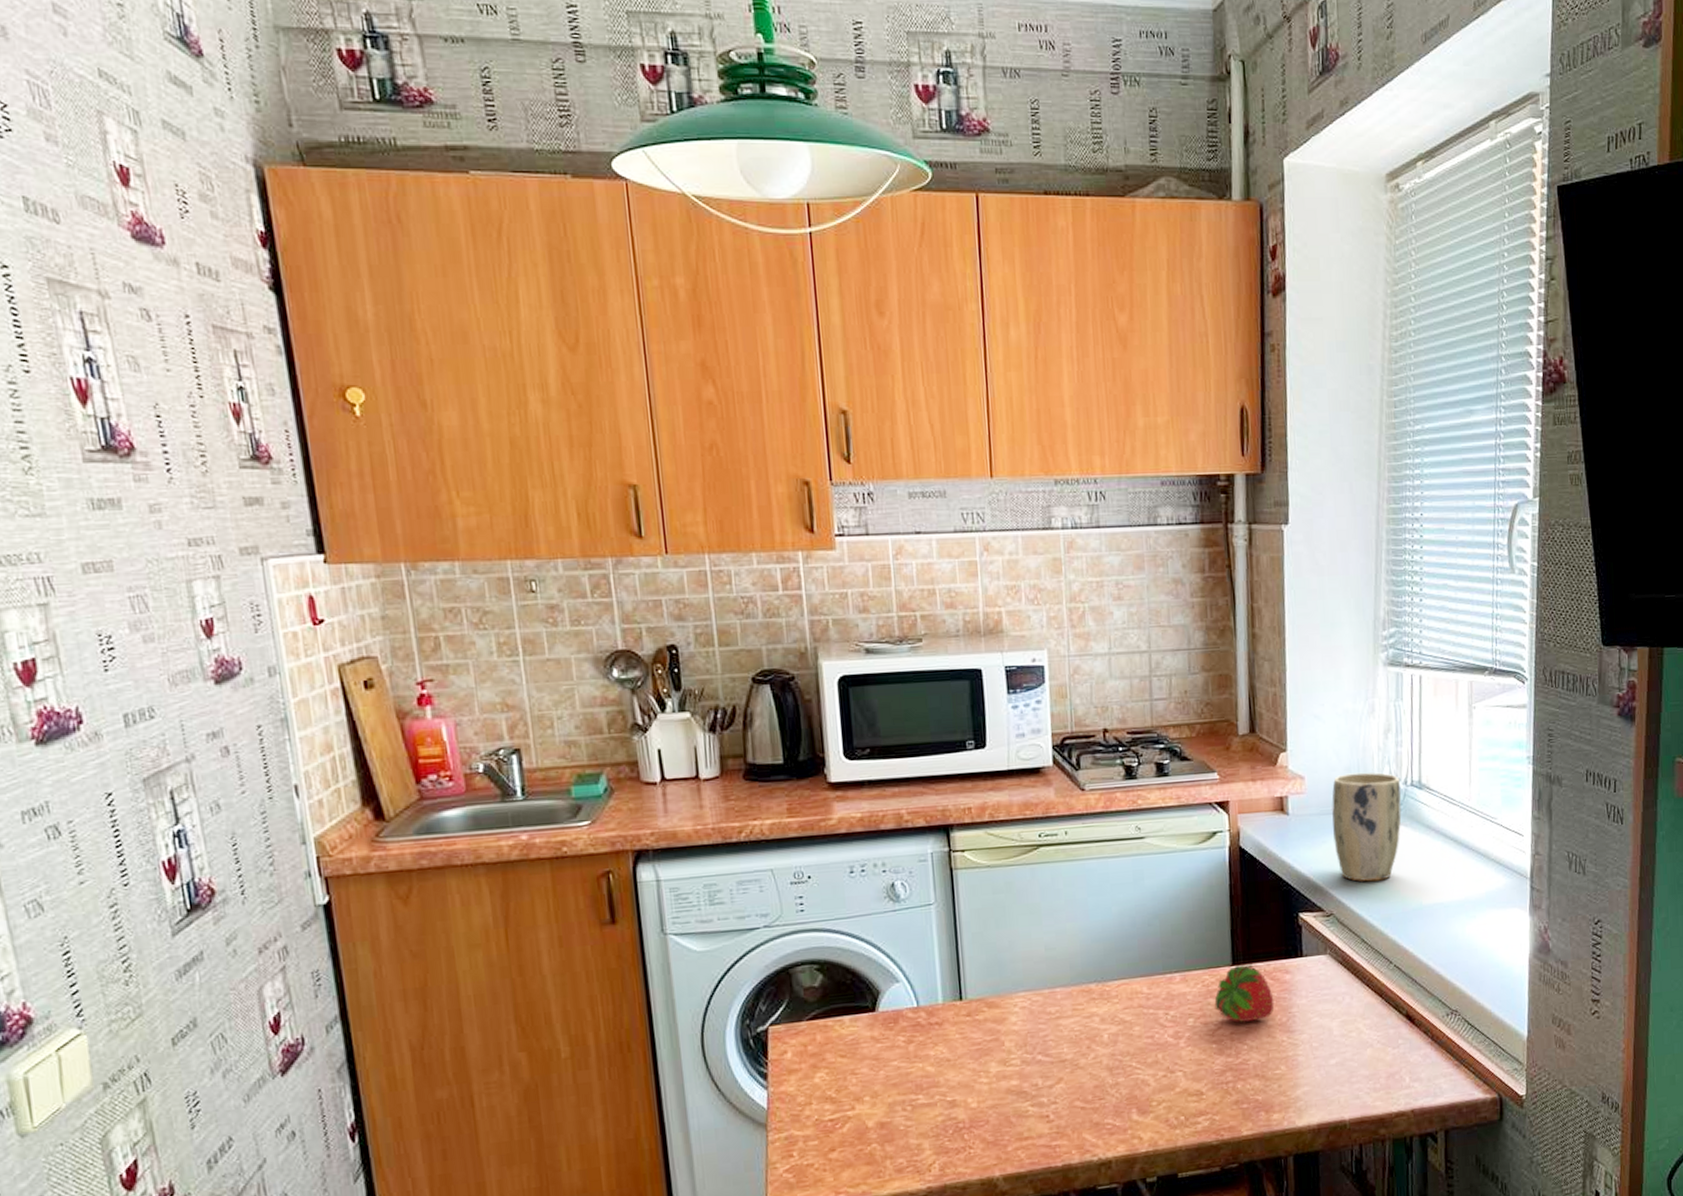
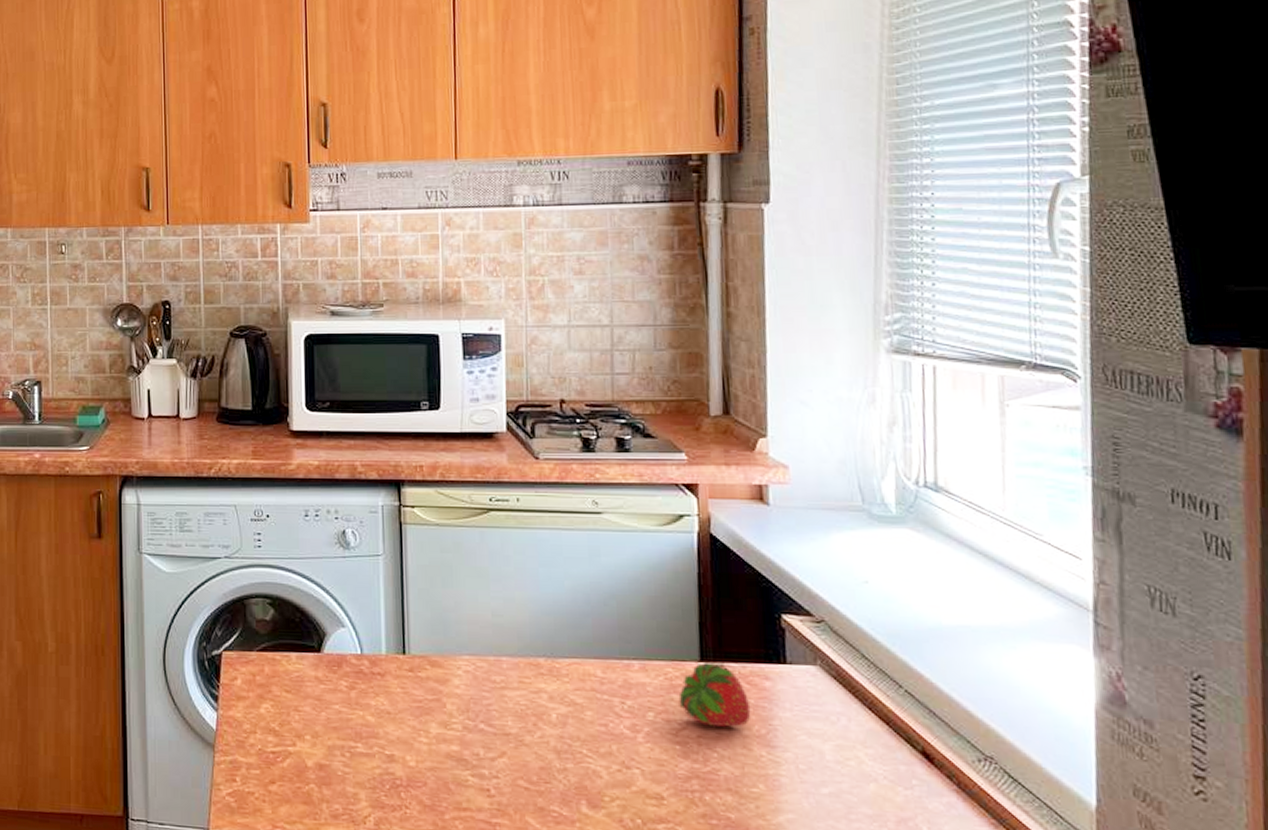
plant pot: present [1331,772,1402,882] -> none [822,467,912,590]

